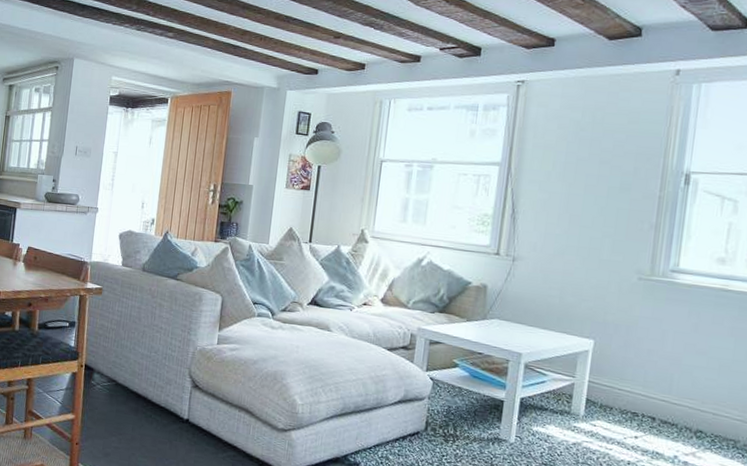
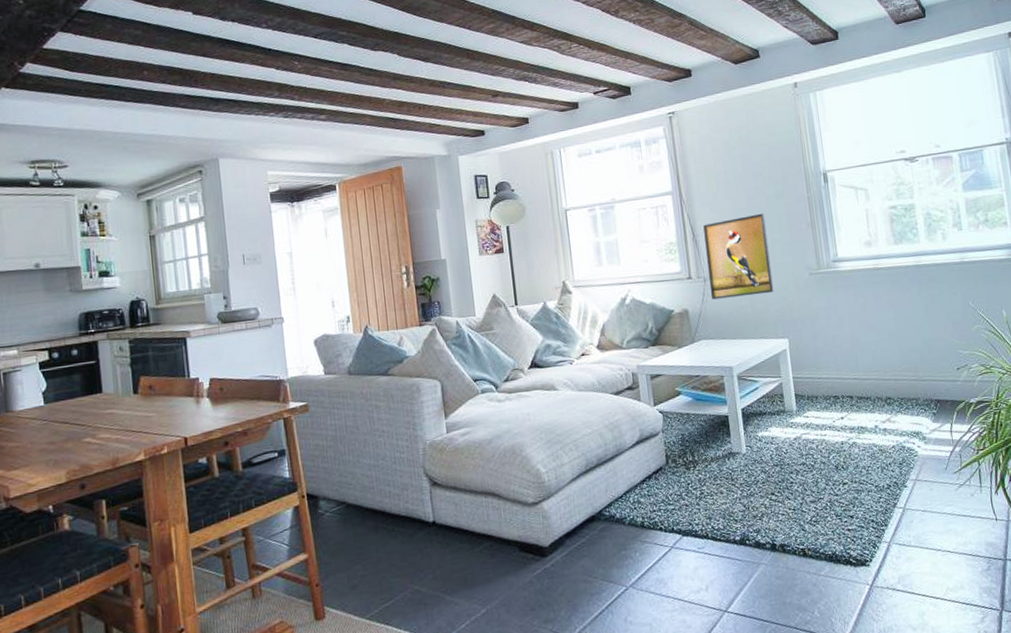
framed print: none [516,202,601,289] -> present [702,213,774,300]

